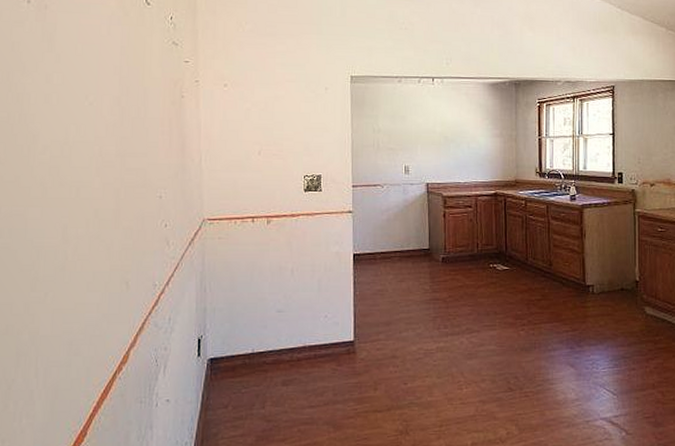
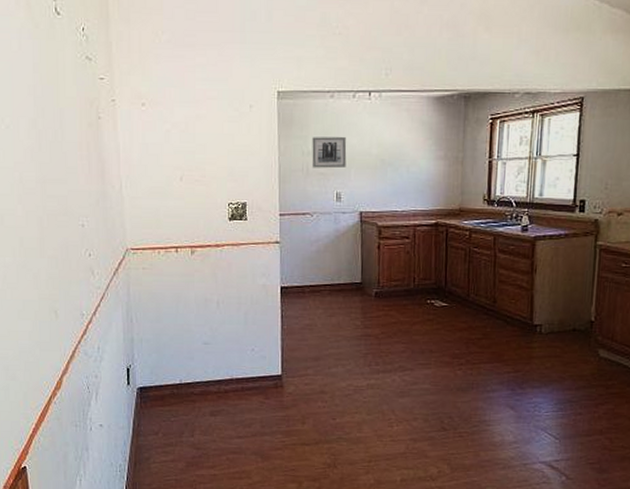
wall art: none [382,116,414,144] -> present [312,137,347,169]

